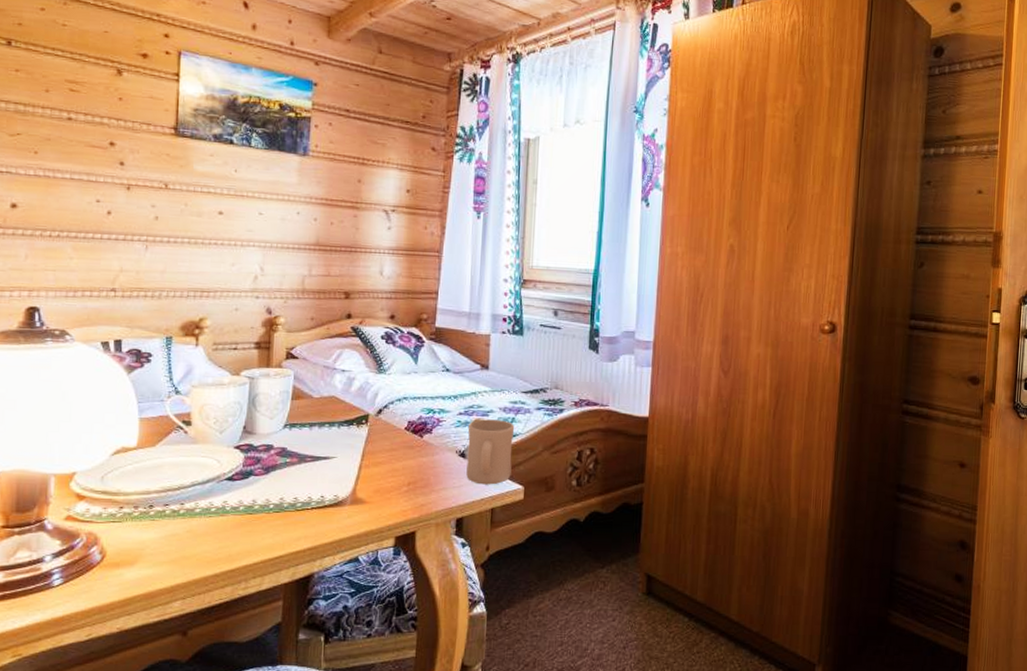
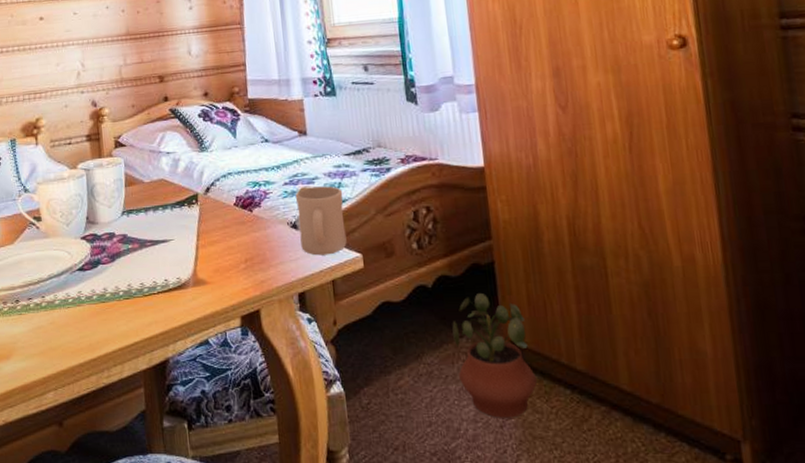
potted plant: none [594,529,662,640] -> present [452,292,538,418]

